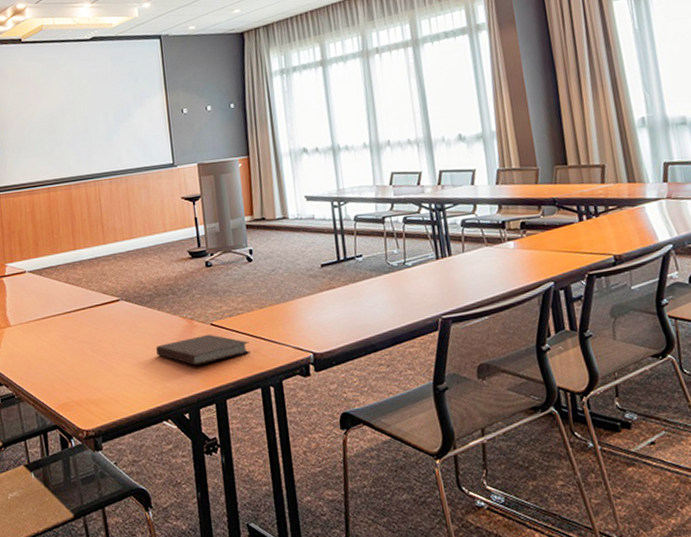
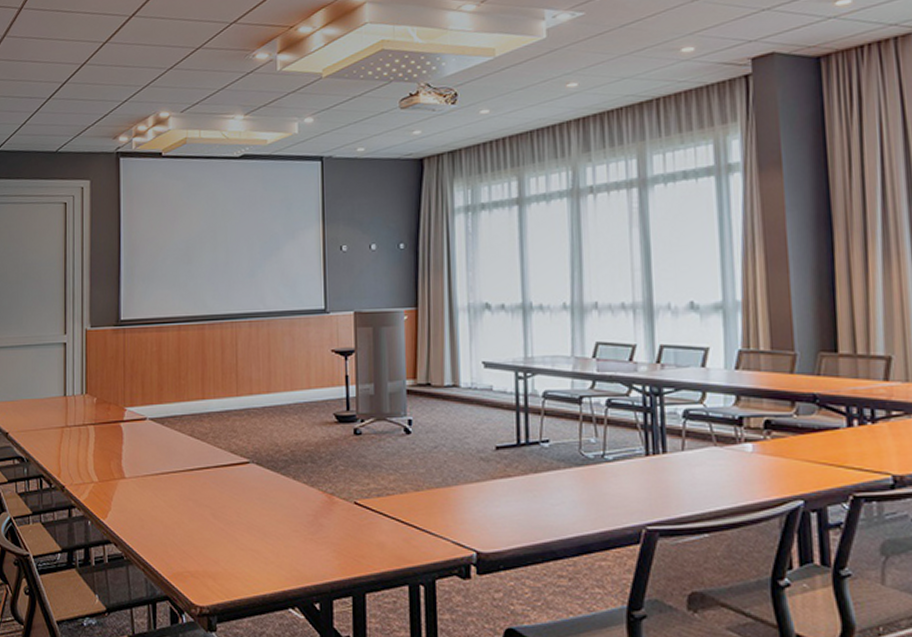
notebook: present [156,334,250,366] -> none [288,514,399,549]

